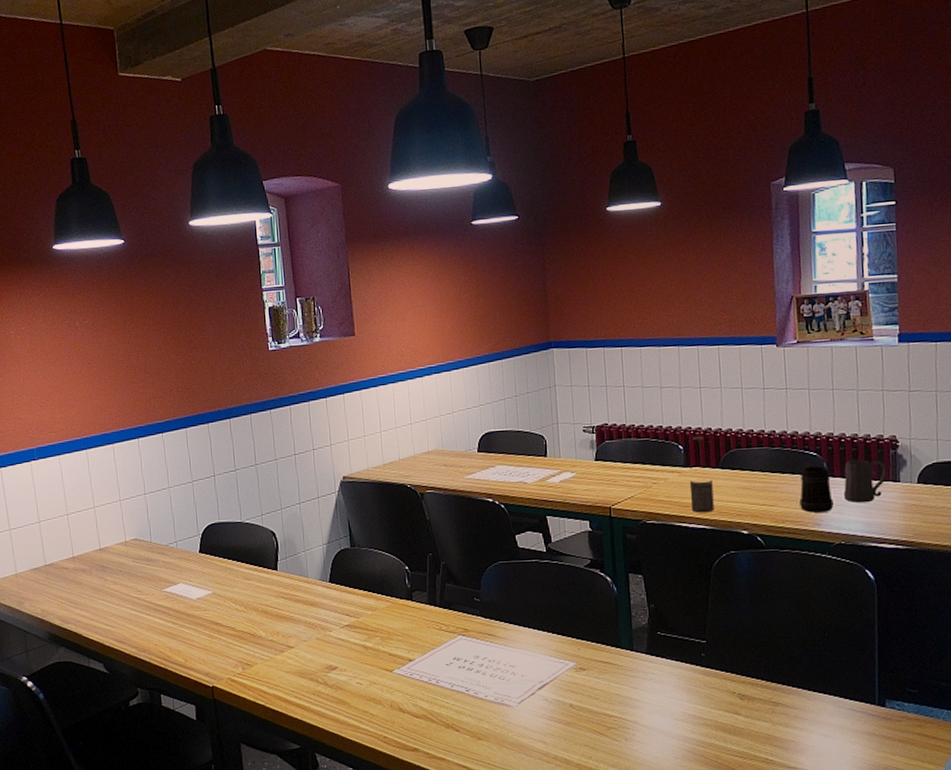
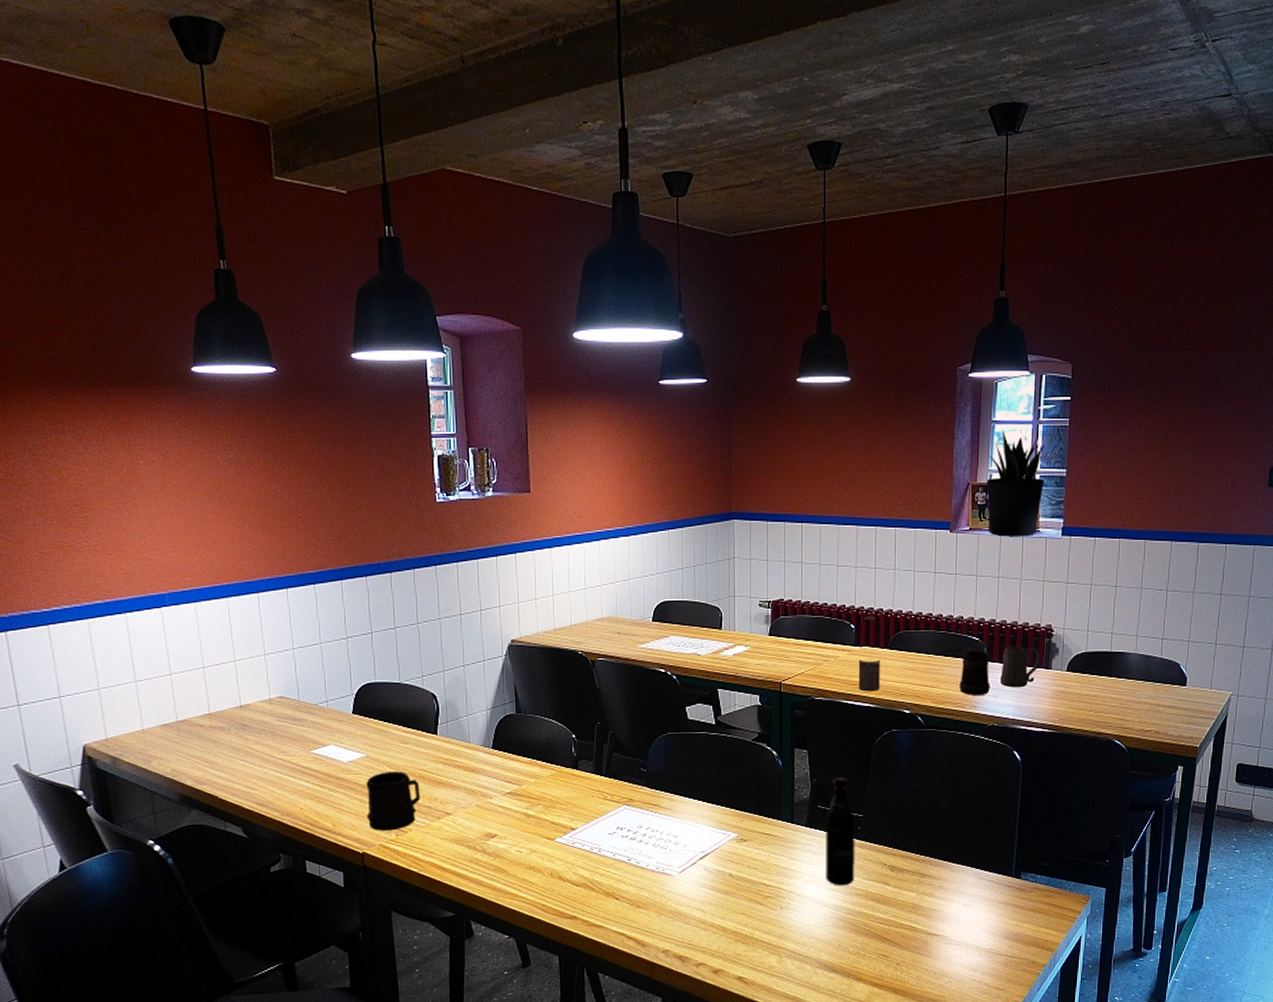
beer mug: none [213,607,264,665] -> present [366,771,420,831]
bottle: none [667,602,702,716] -> present [826,778,855,886]
planter: none [811,240,875,348] -> present [986,430,1045,537]

